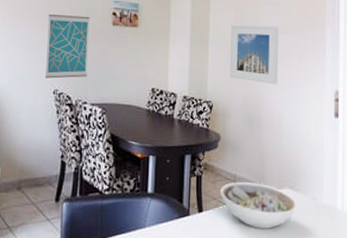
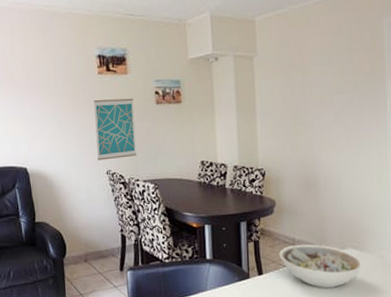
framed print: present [229,25,279,85] -> none [278,86,334,147]

